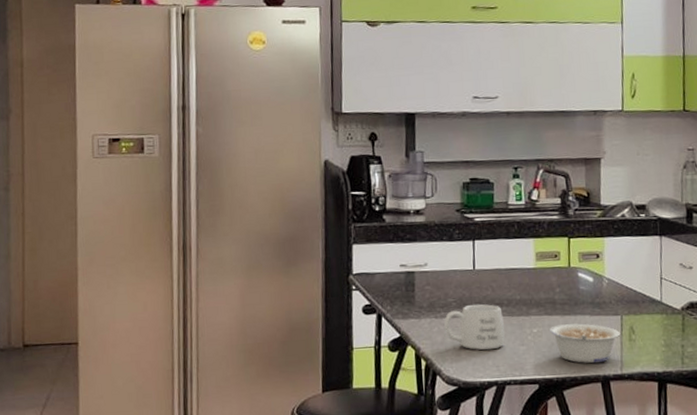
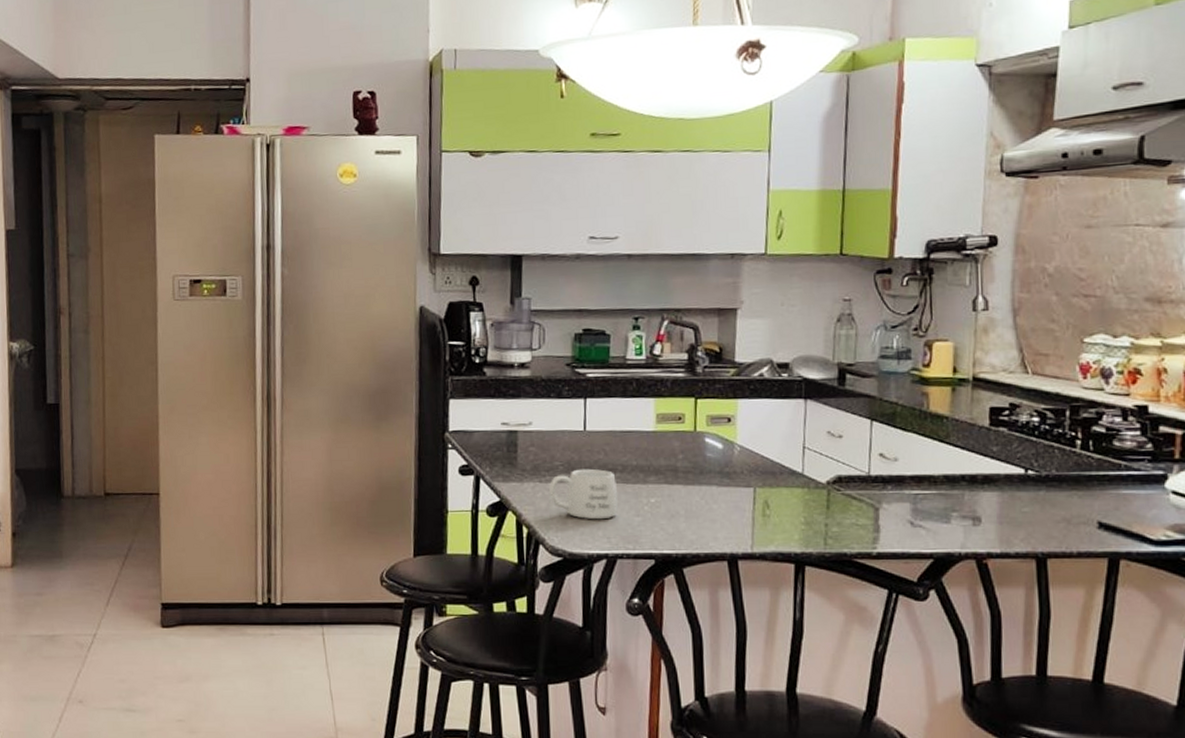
legume: present [550,323,621,364] -> none [670,494,753,540]

